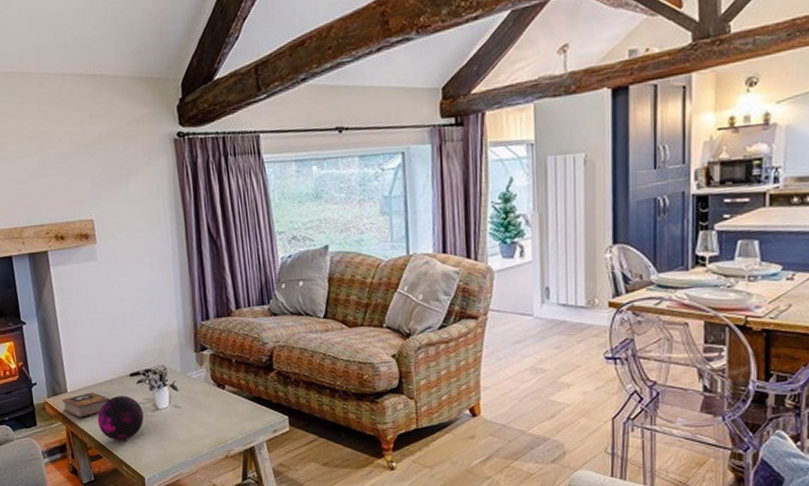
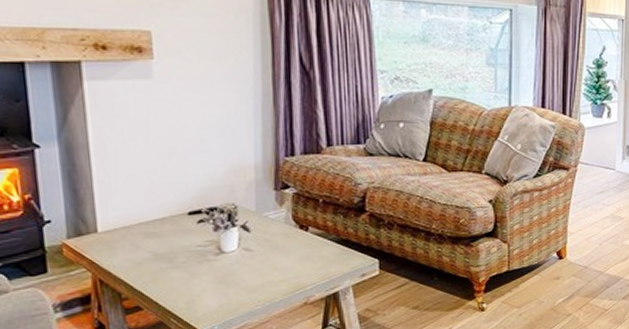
book: present [61,392,110,418] -> none [87,232,159,263]
decorative orb: present [97,396,144,441] -> none [138,237,204,290]

